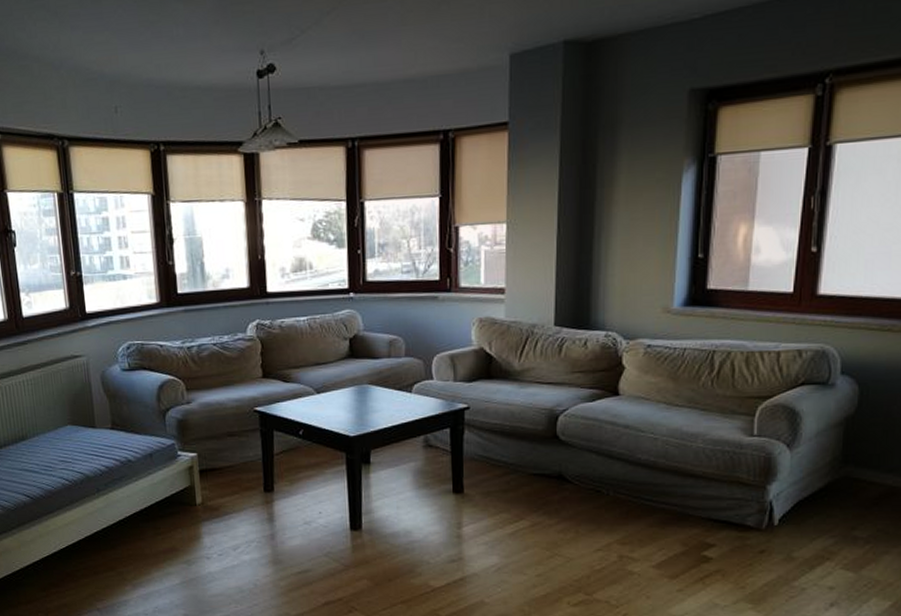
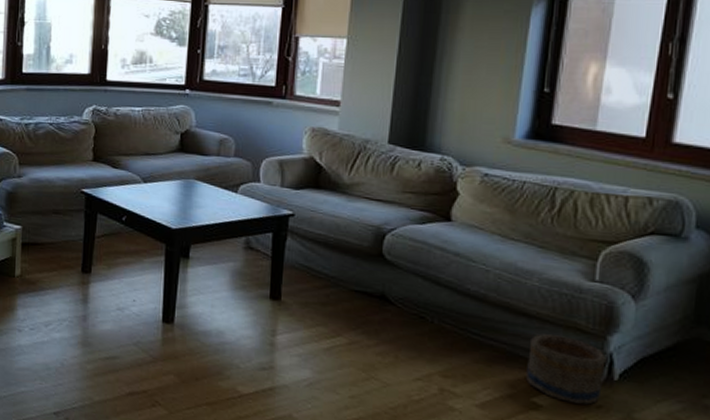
basket: none [697,491,767,551] -> present [526,334,607,405]

